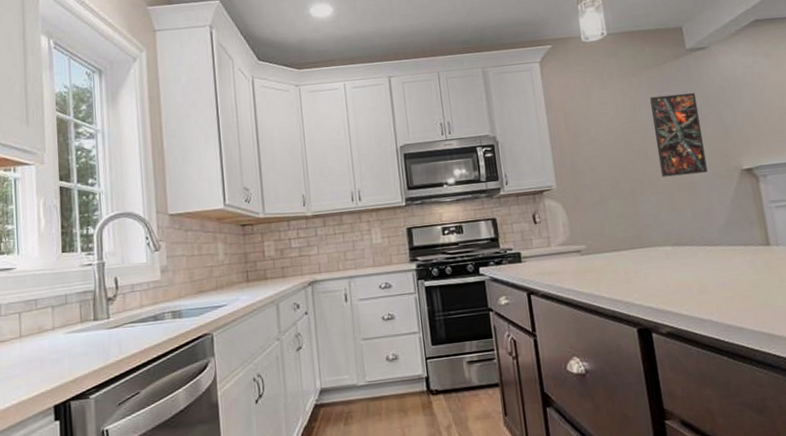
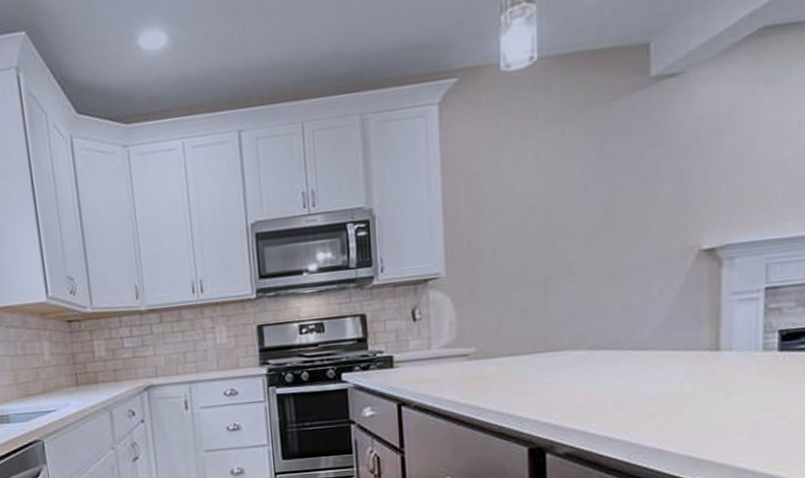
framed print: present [650,93,708,177] -> none [586,142,653,261]

